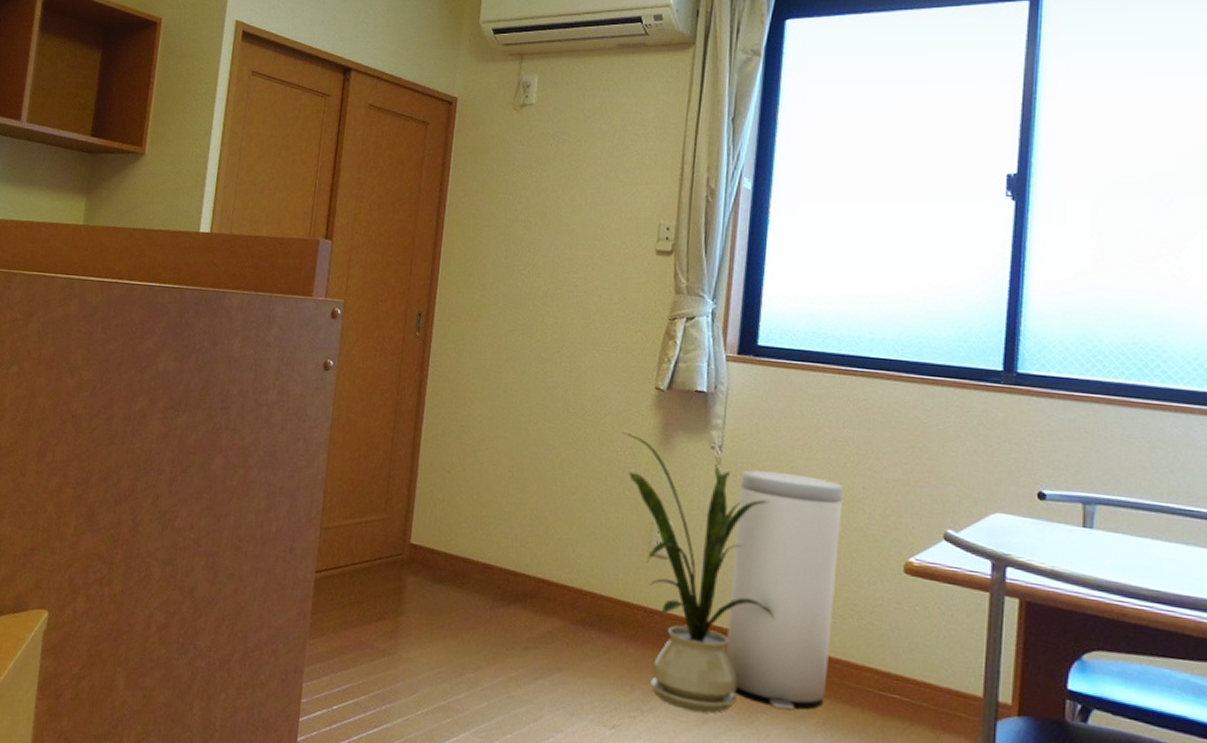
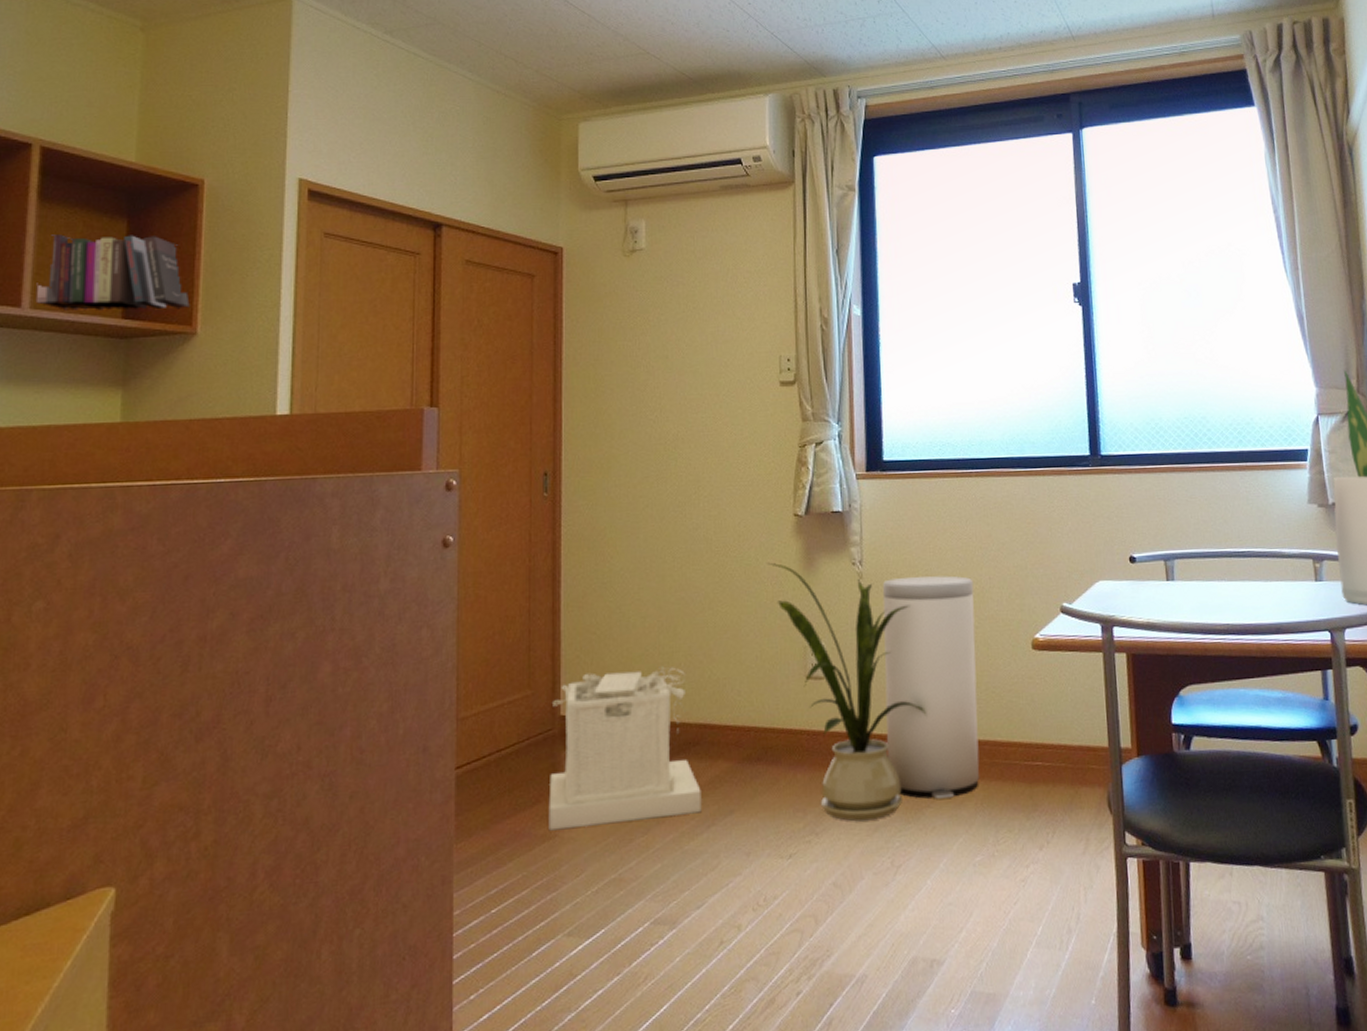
books: none [31,60,142,132] -> present [36,234,190,311]
clothes hamper: none [389,508,533,664] -> present [548,666,702,831]

